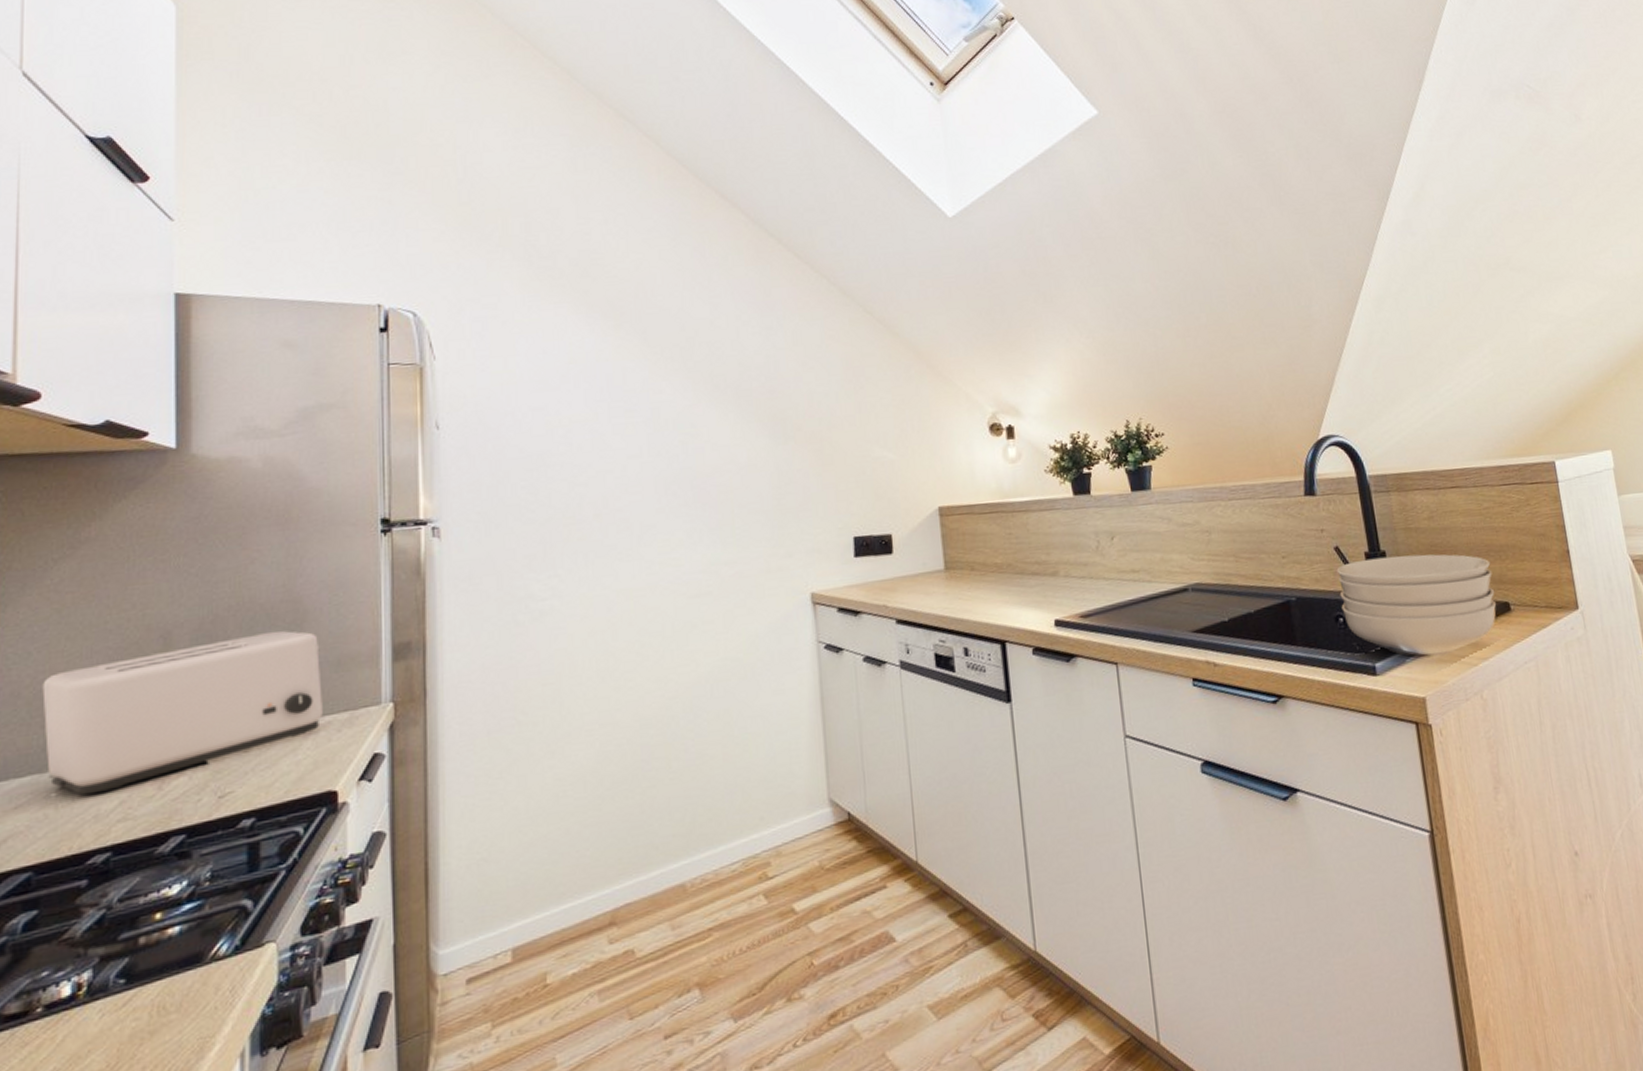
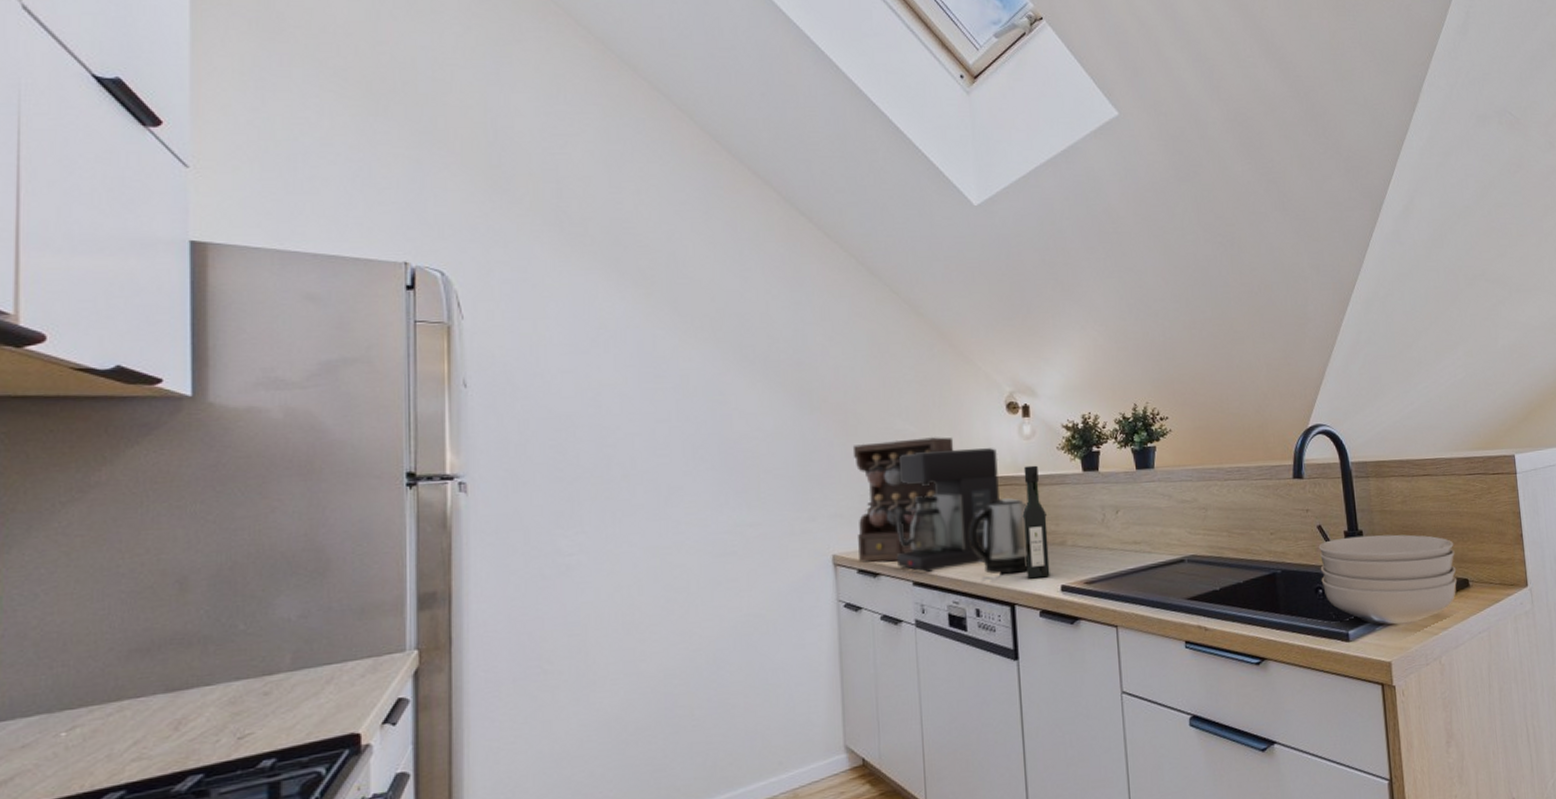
toaster: present [42,630,323,796] -> none [50,578,346,736]
spice rack: none [829,463,936,600] -> present [852,437,954,563]
coffee maker: none [877,473,985,610] -> present [897,448,1000,573]
kettle: none [954,526,1019,610] -> present [969,498,1028,574]
bottle: none [1009,490,1042,614] -> present [1021,465,1050,579]

